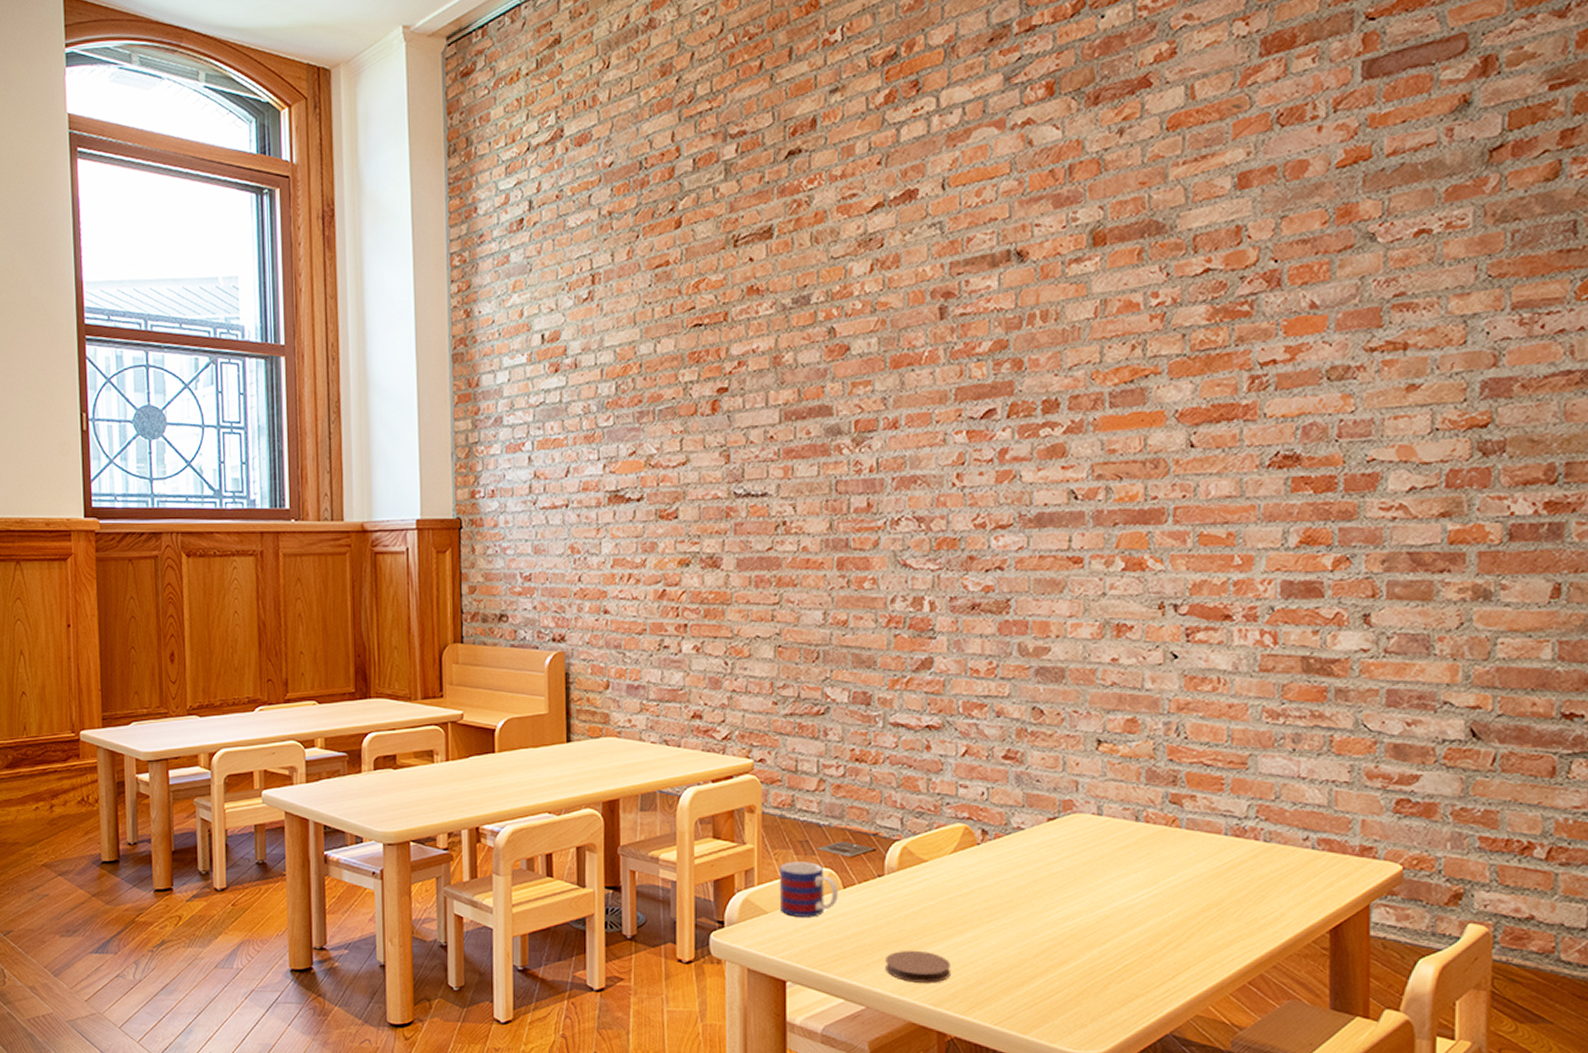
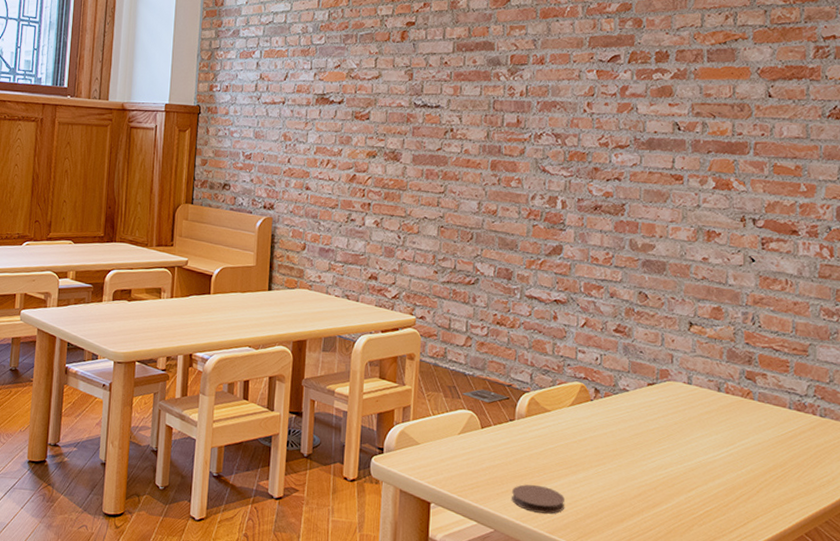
mug: present [779,861,838,917] -> none [429,402,477,451]

